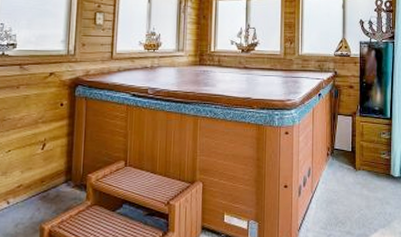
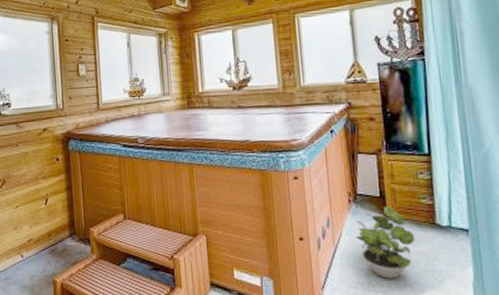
potted plant: none [329,159,374,220] -> present [355,206,415,279]

